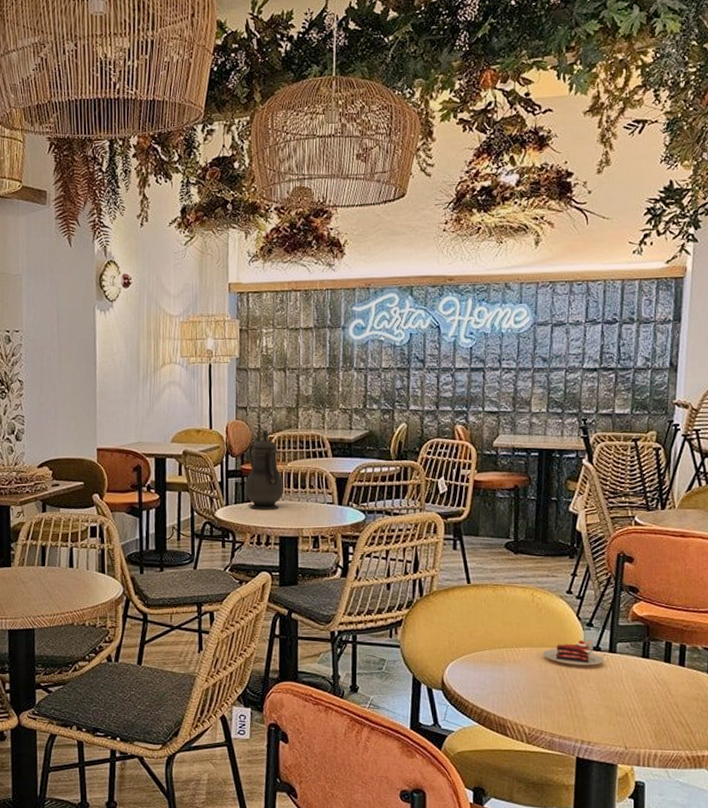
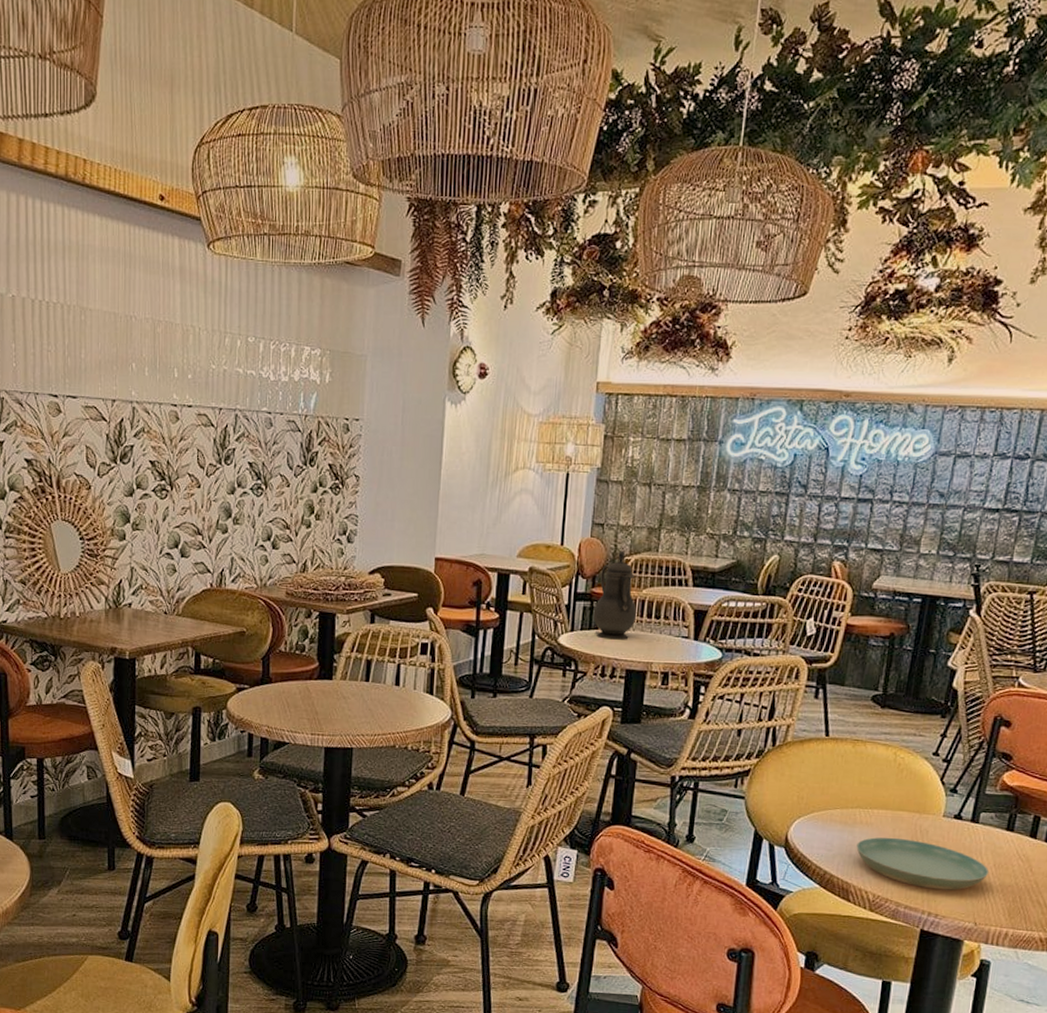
saucer: none [508,672,632,718] -> present [856,837,990,891]
cake slice: present [543,640,604,666] -> none [899,806,964,835]

